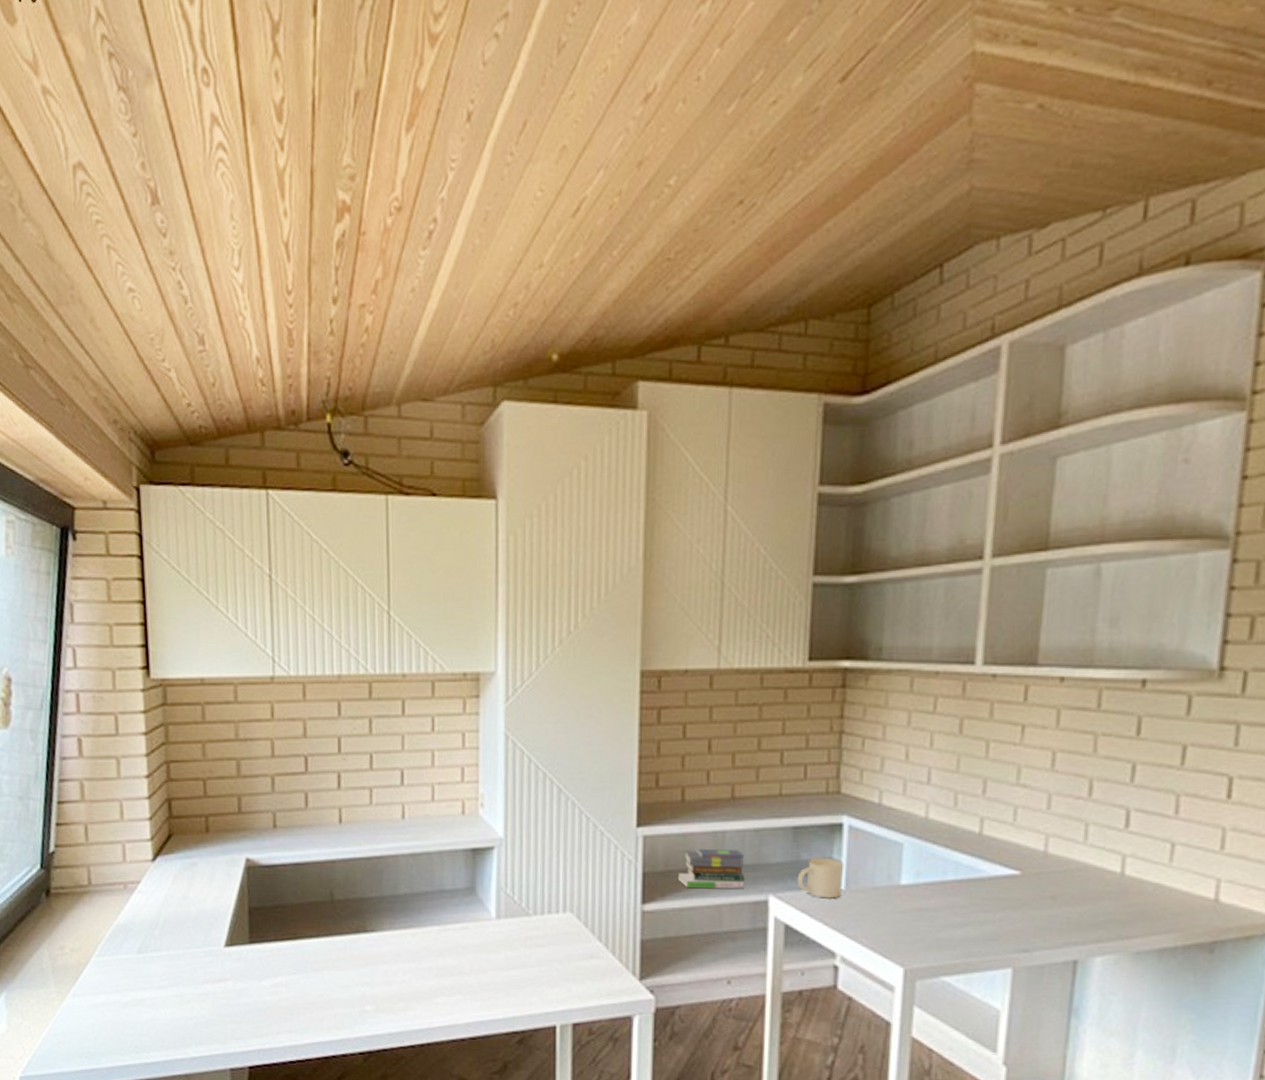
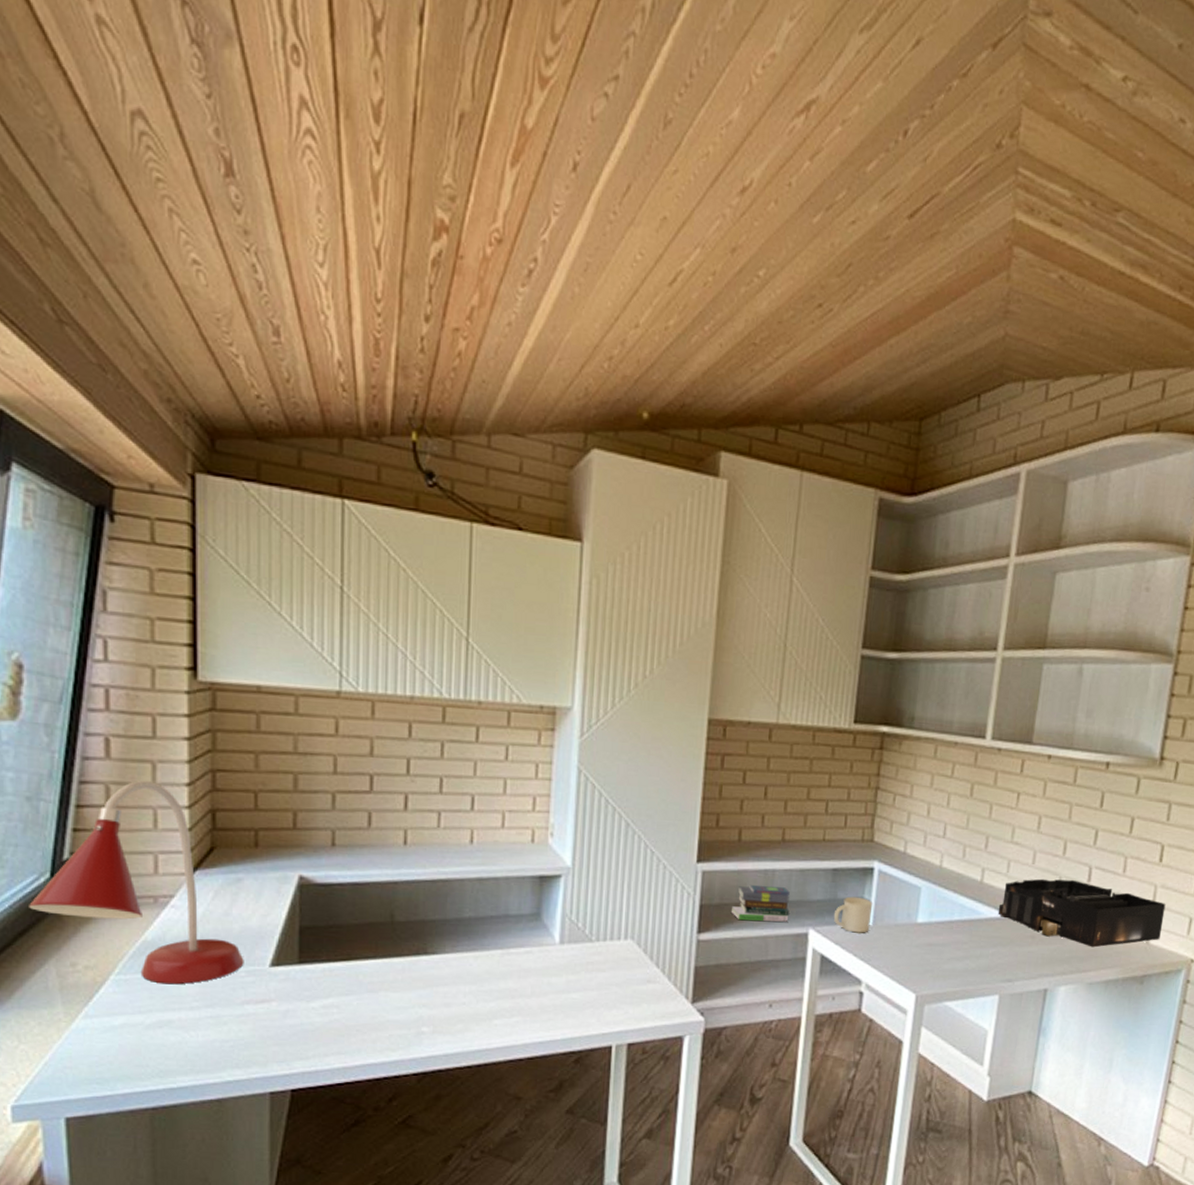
desk lamp: none [25,775,202,965] -> present [29,780,244,984]
printer: none [1004,825,1241,909] -> present [997,878,1166,948]

